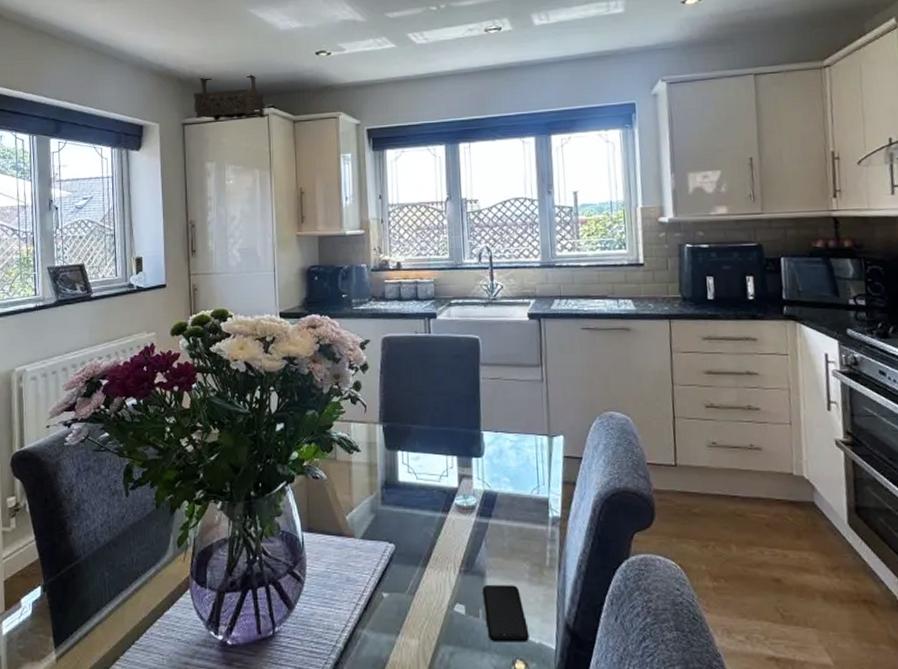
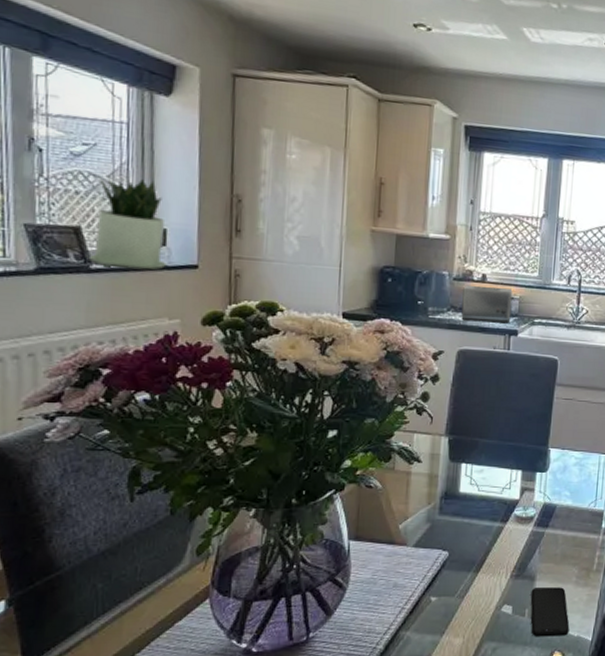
planter: none [88,219,143,294] -> present [86,174,167,271]
decorative basket: present [194,75,265,121] -> none [250,19,345,89]
toaster: none [381,272,430,309] -> present [461,285,515,324]

